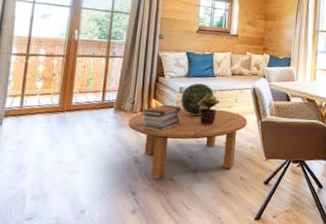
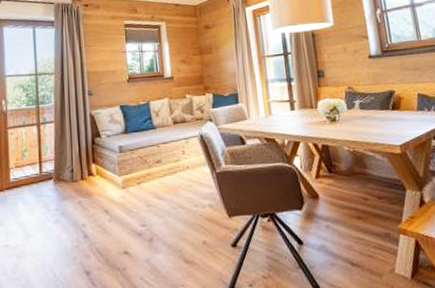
coffee table: present [128,107,247,179] -> none [70,165,200,255]
book stack: present [140,104,182,132] -> none [81,167,126,200]
decorative sphere: present [181,83,214,115] -> none [122,138,158,176]
potted plant: present [197,94,220,126] -> none [140,149,166,187]

